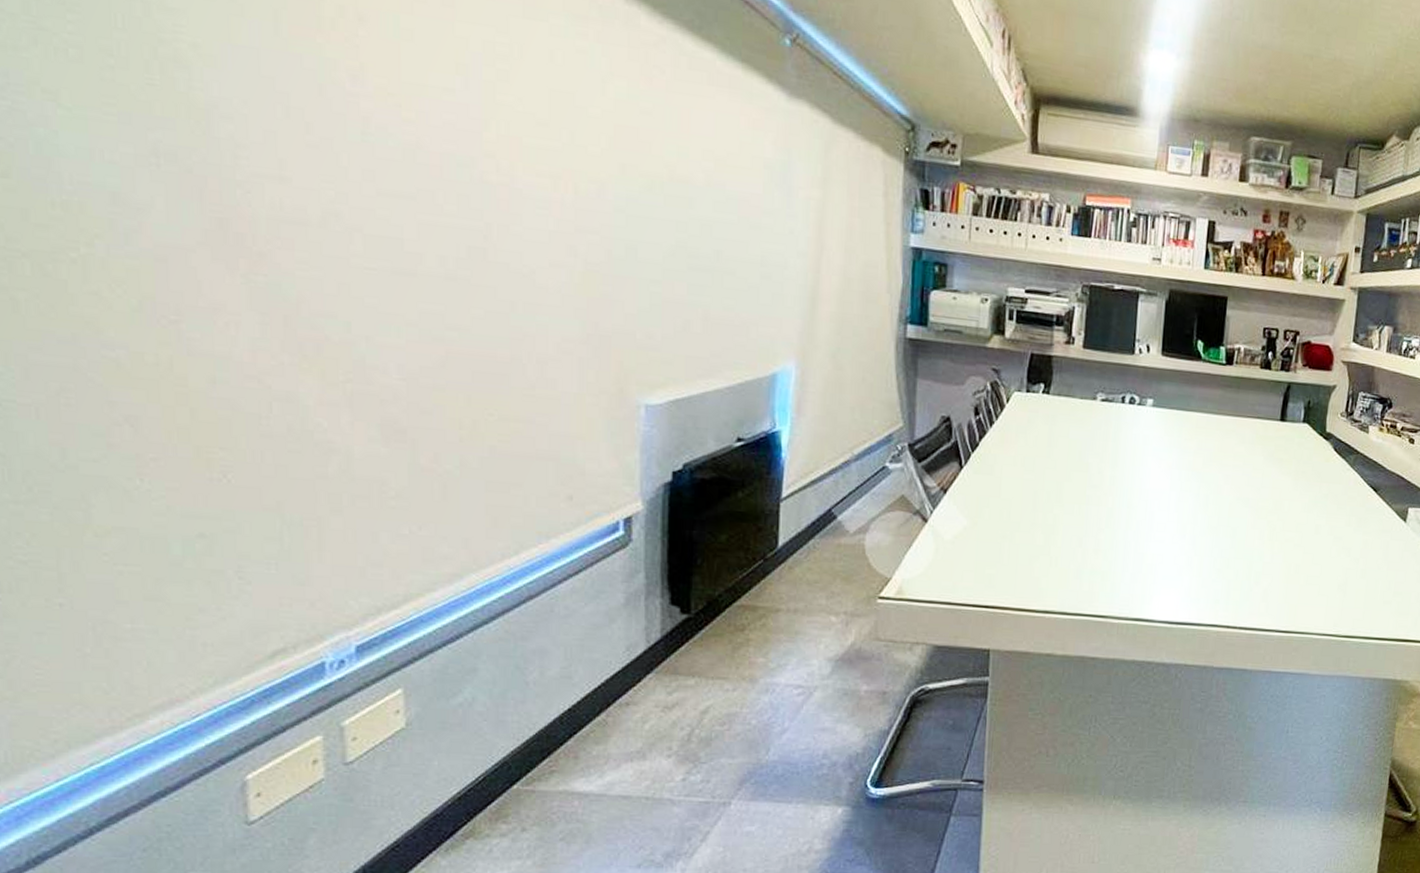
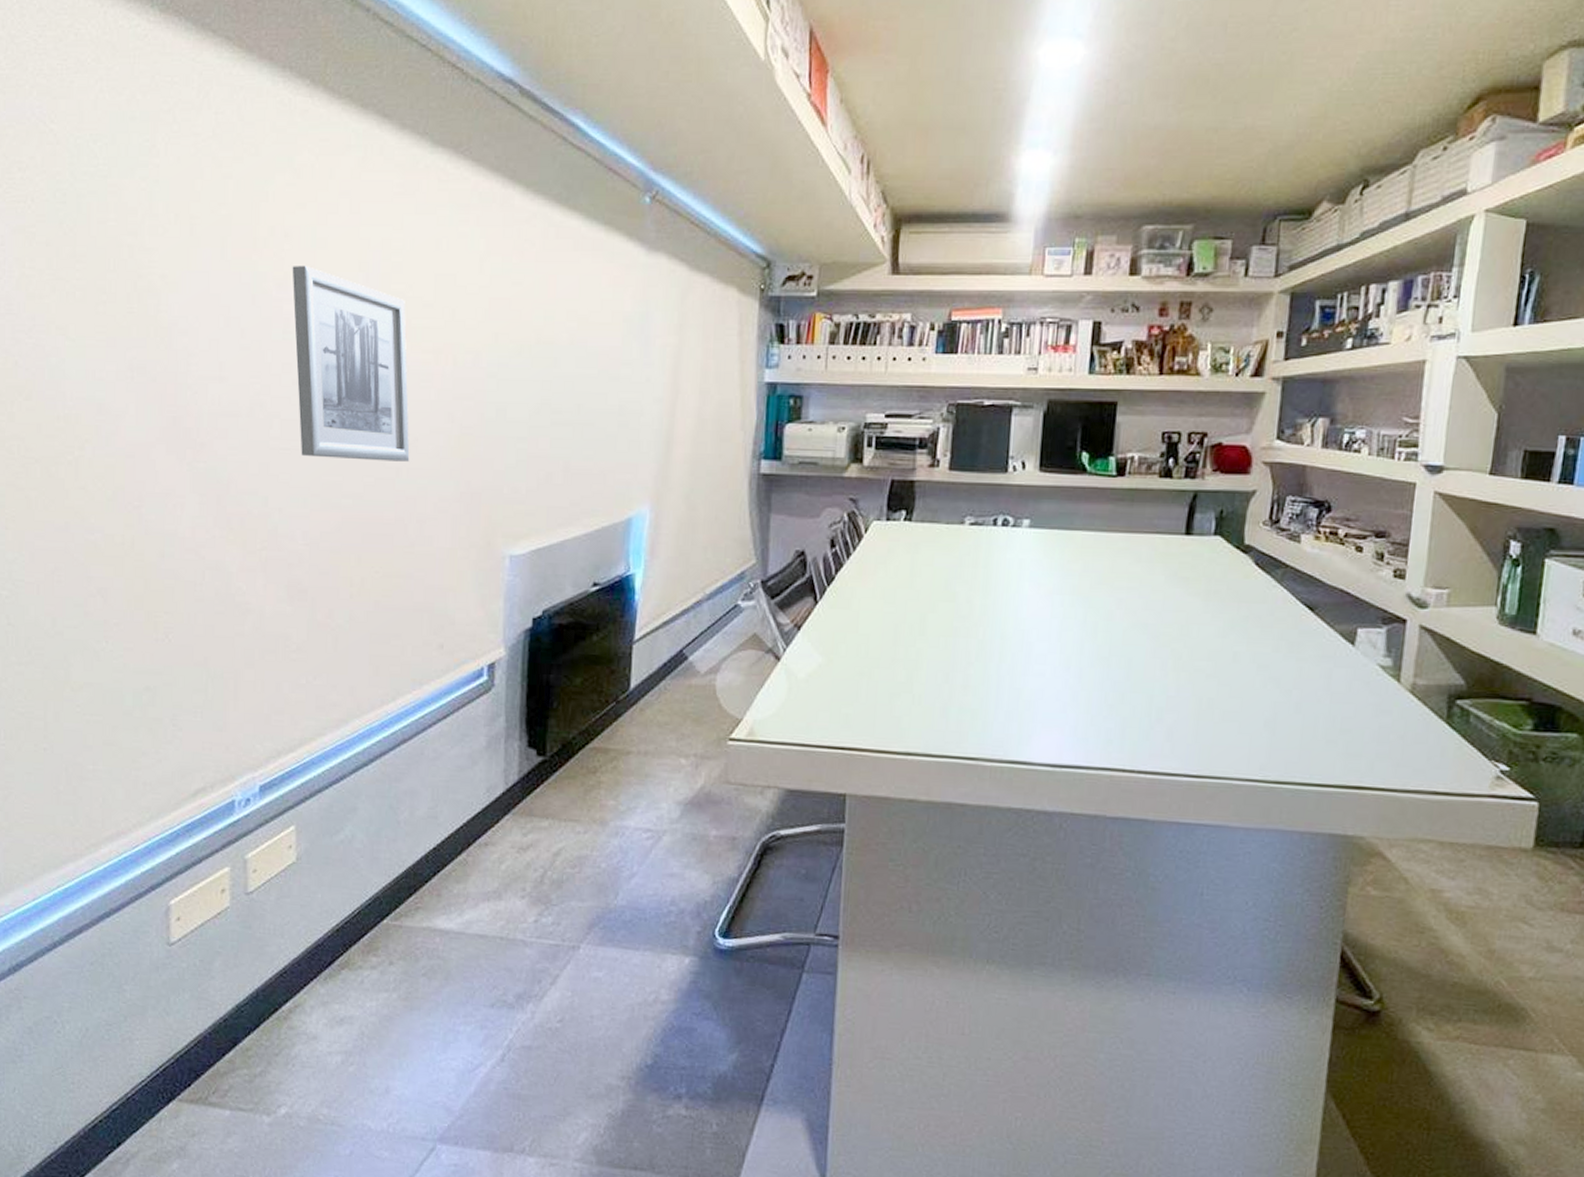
wall art: none [369,56,526,296] -> present [292,265,410,462]

